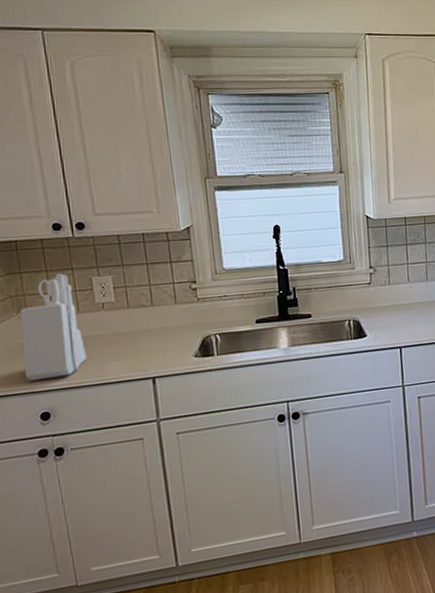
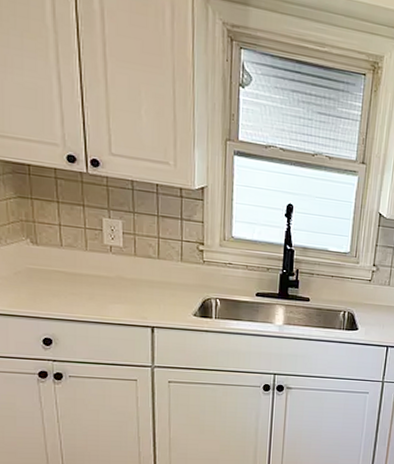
knife block: present [20,273,88,382] -> none [29,207,92,309]

